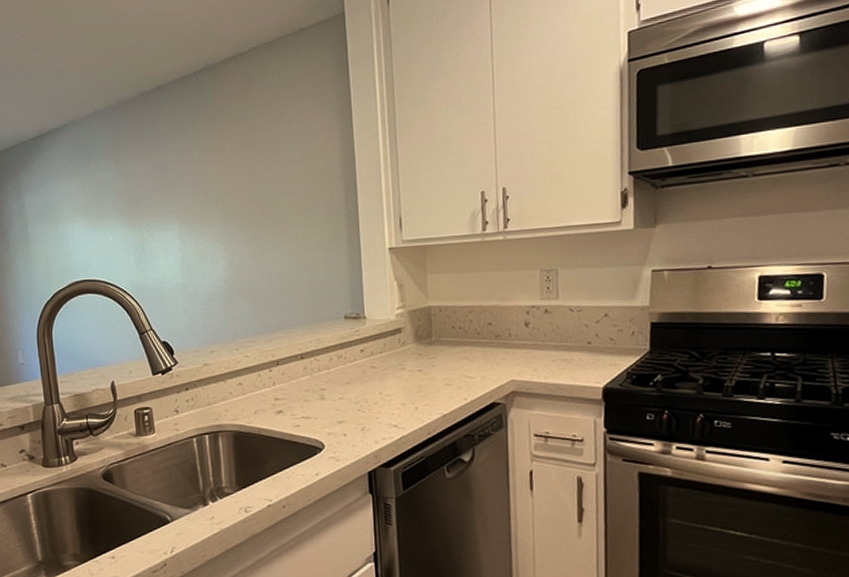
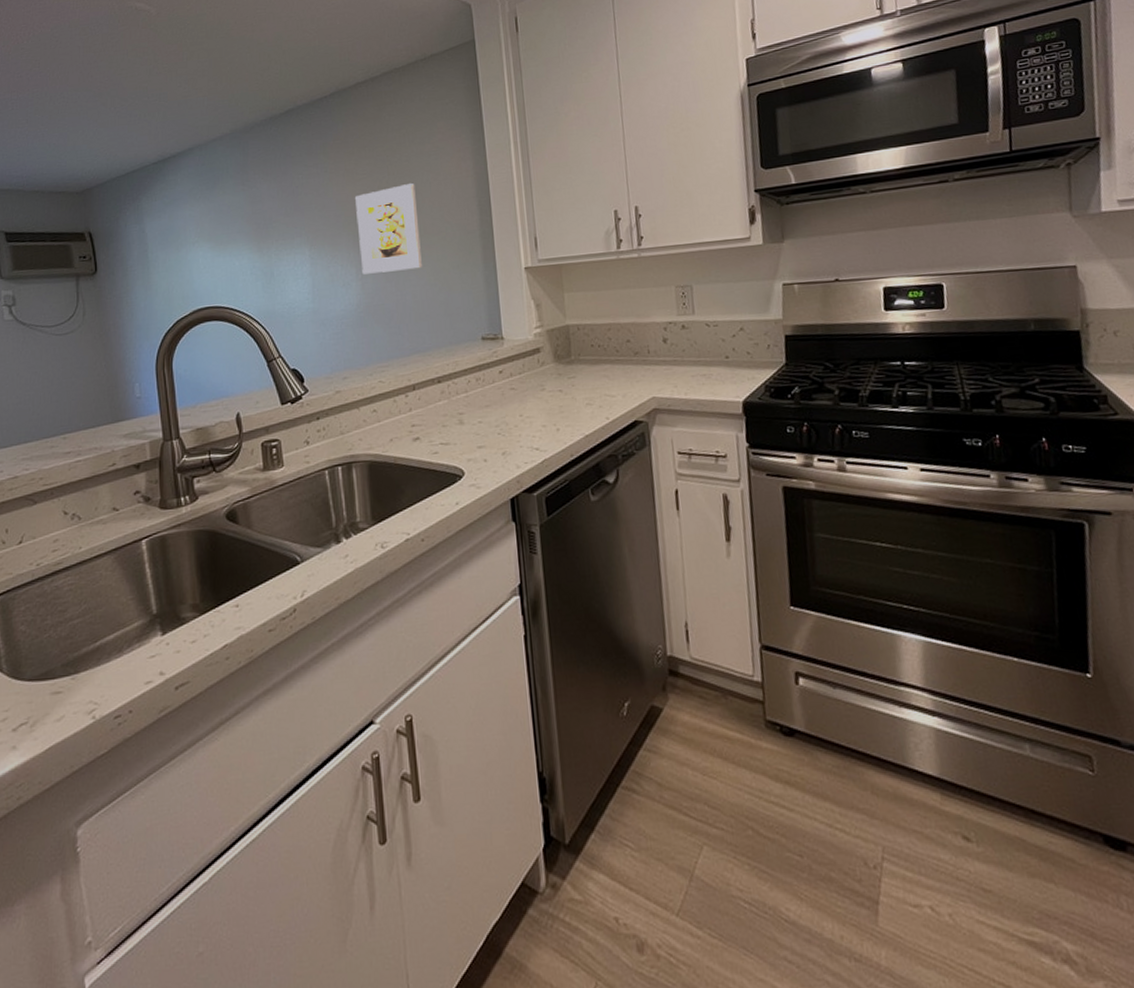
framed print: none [222,162,287,252] -> present [354,183,422,275]

